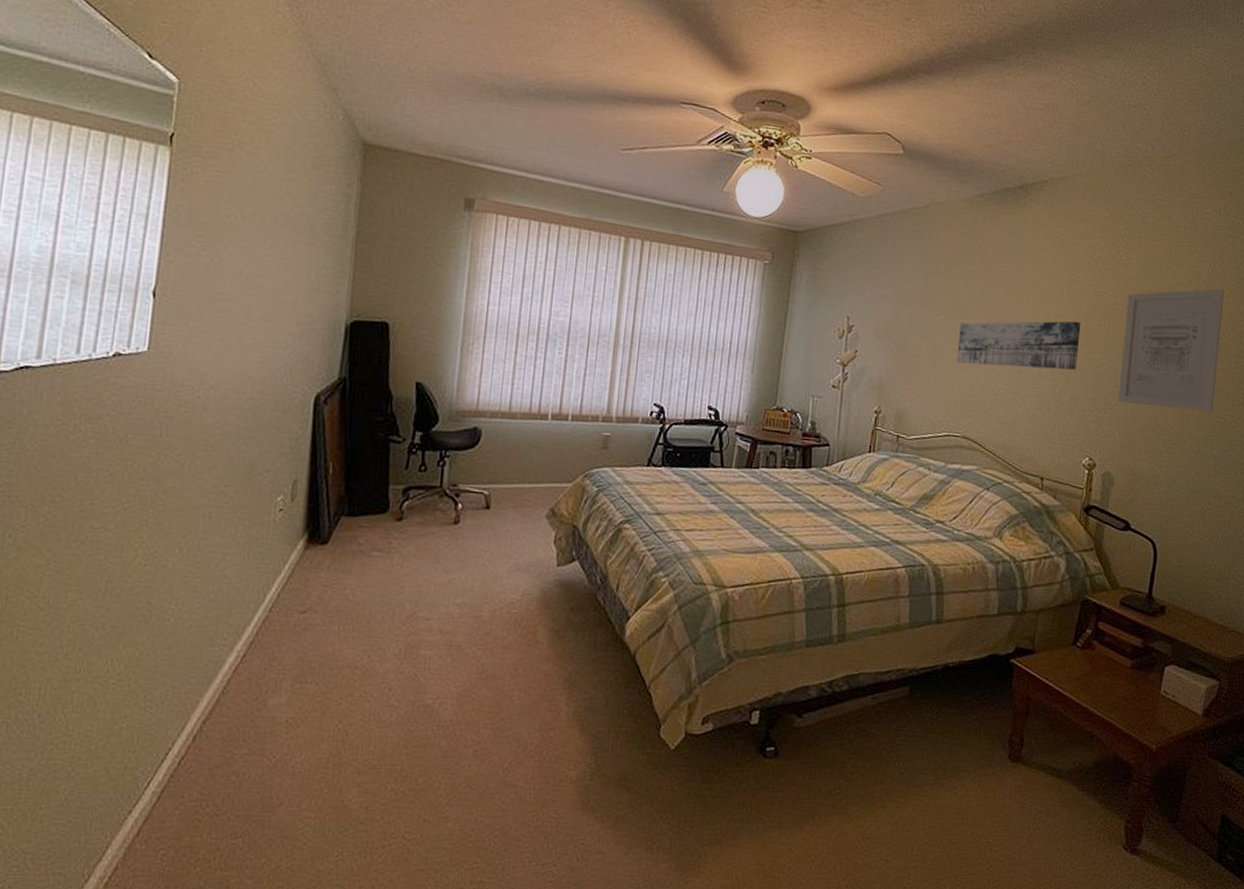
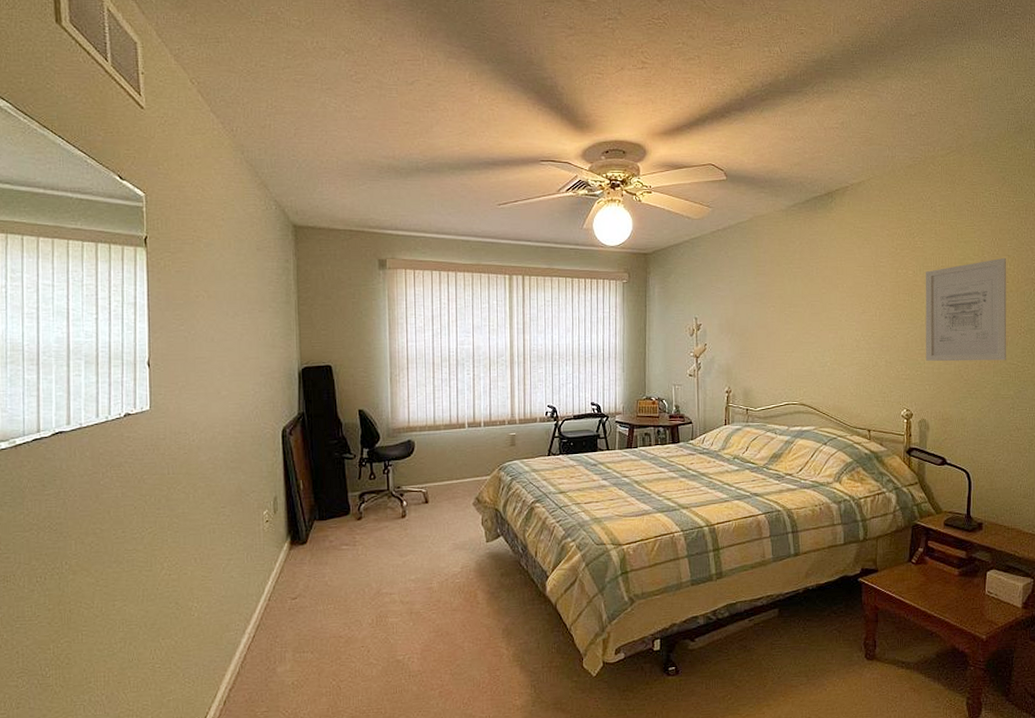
wall art: present [956,321,1081,370] -> none [788,299,889,344]

